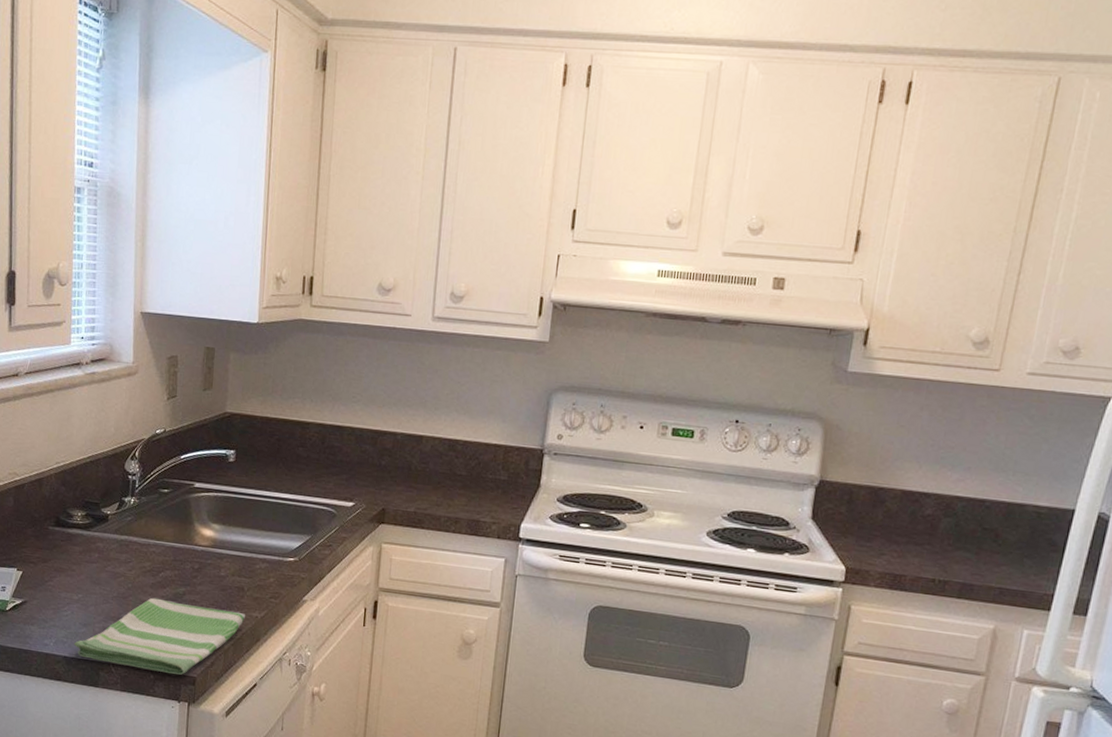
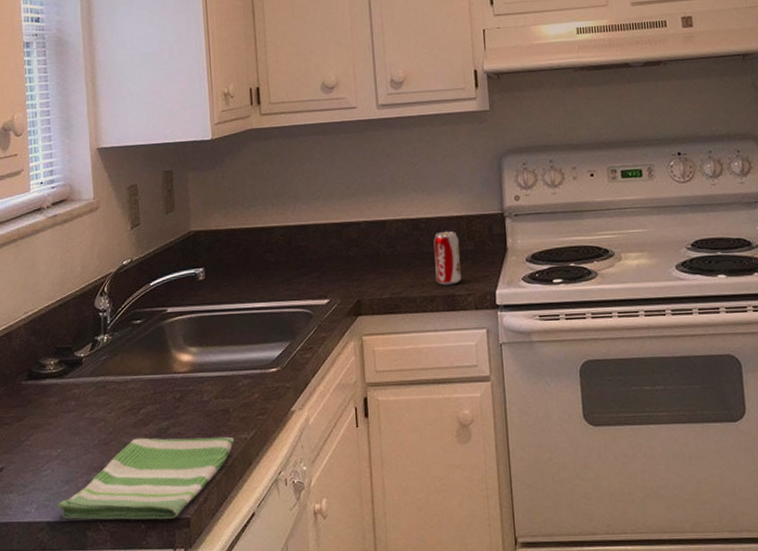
beverage can: none [463,457,494,511] -> present [433,232,461,286]

